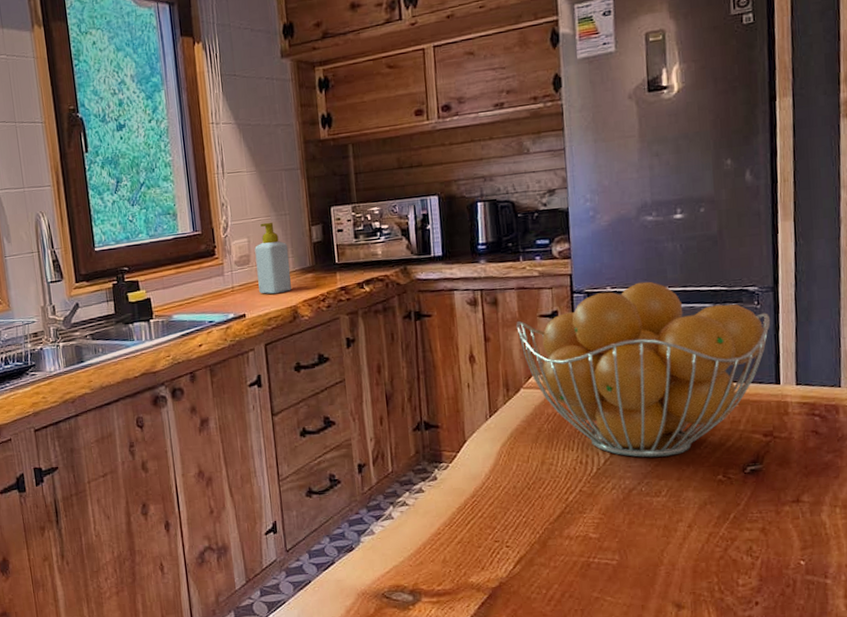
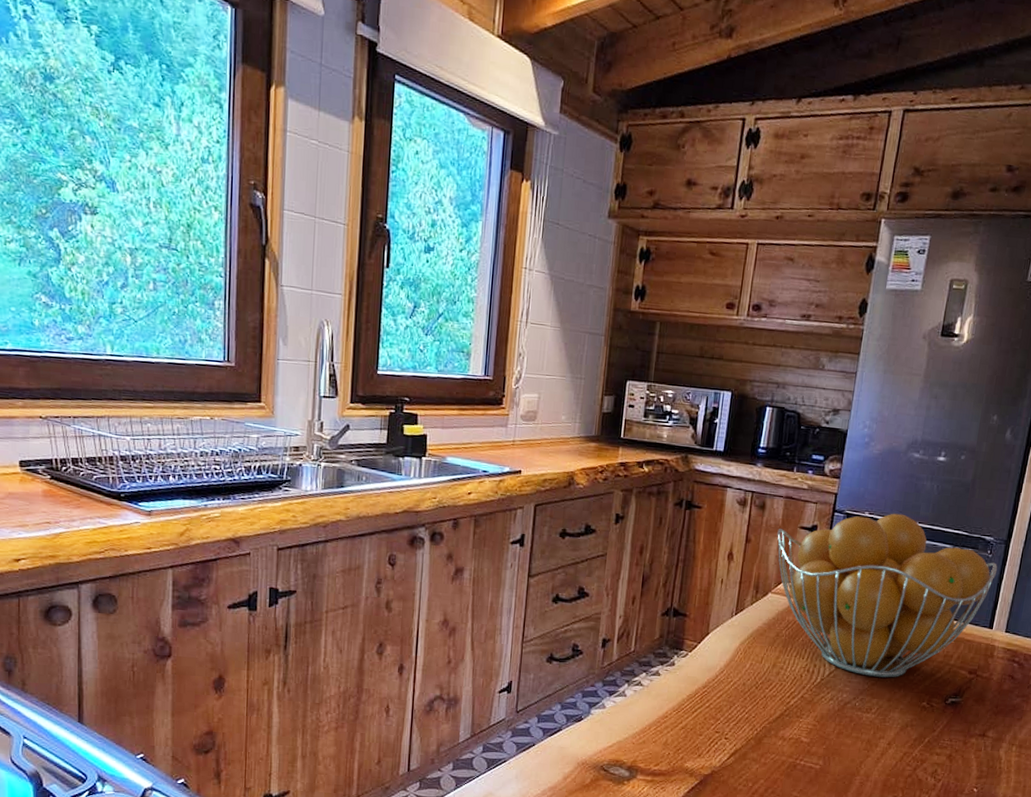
soap bottle: present [255,222,291,294] -> none [540,382,577,457]

